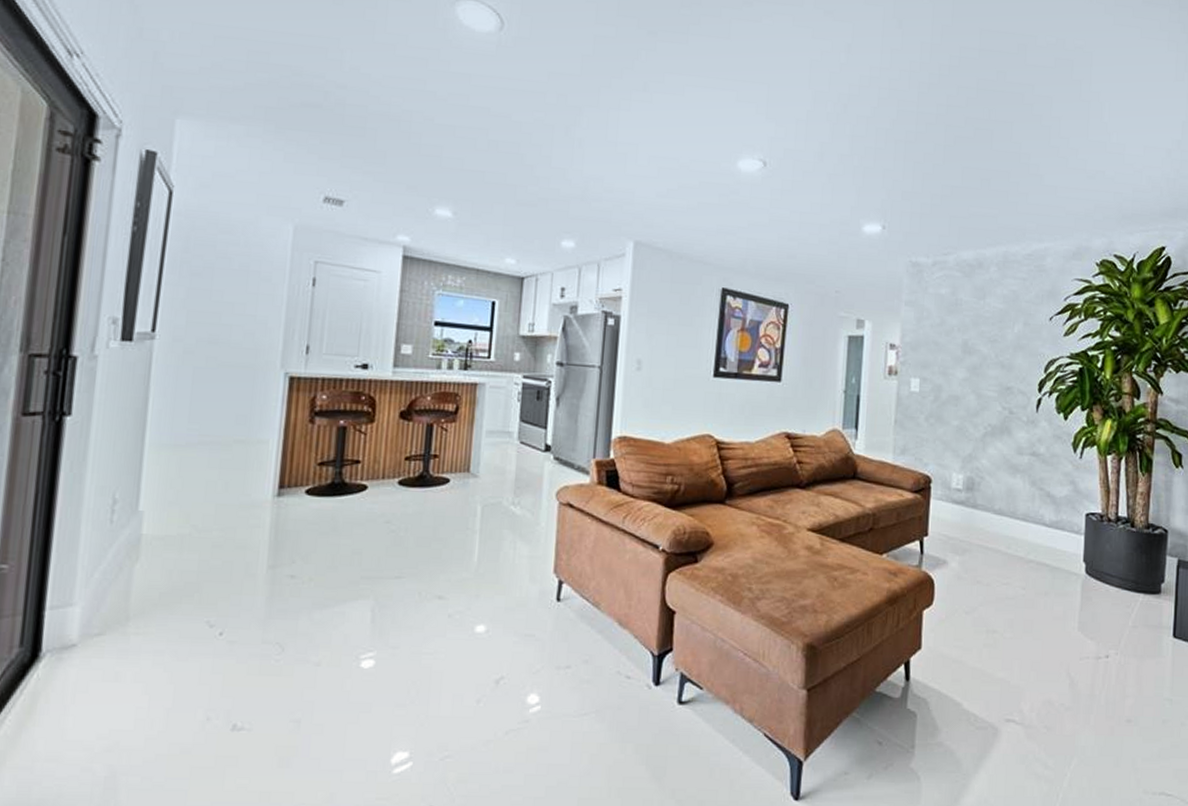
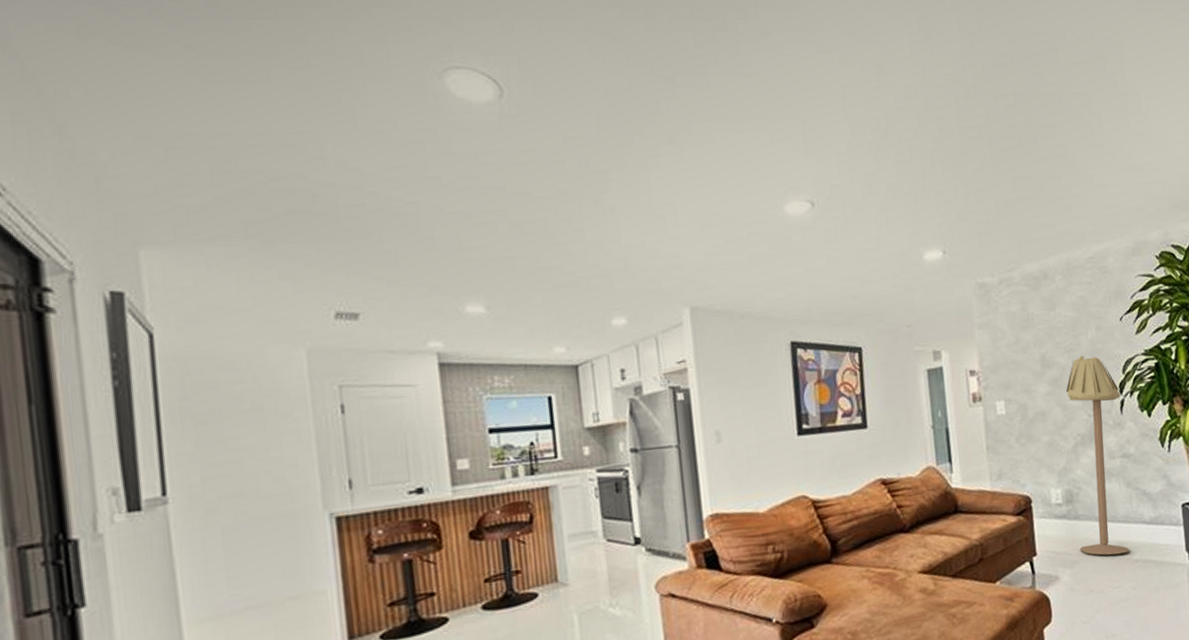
floor lamp: none [973,348,1039,552] -> present [1066,355,1129,556]

